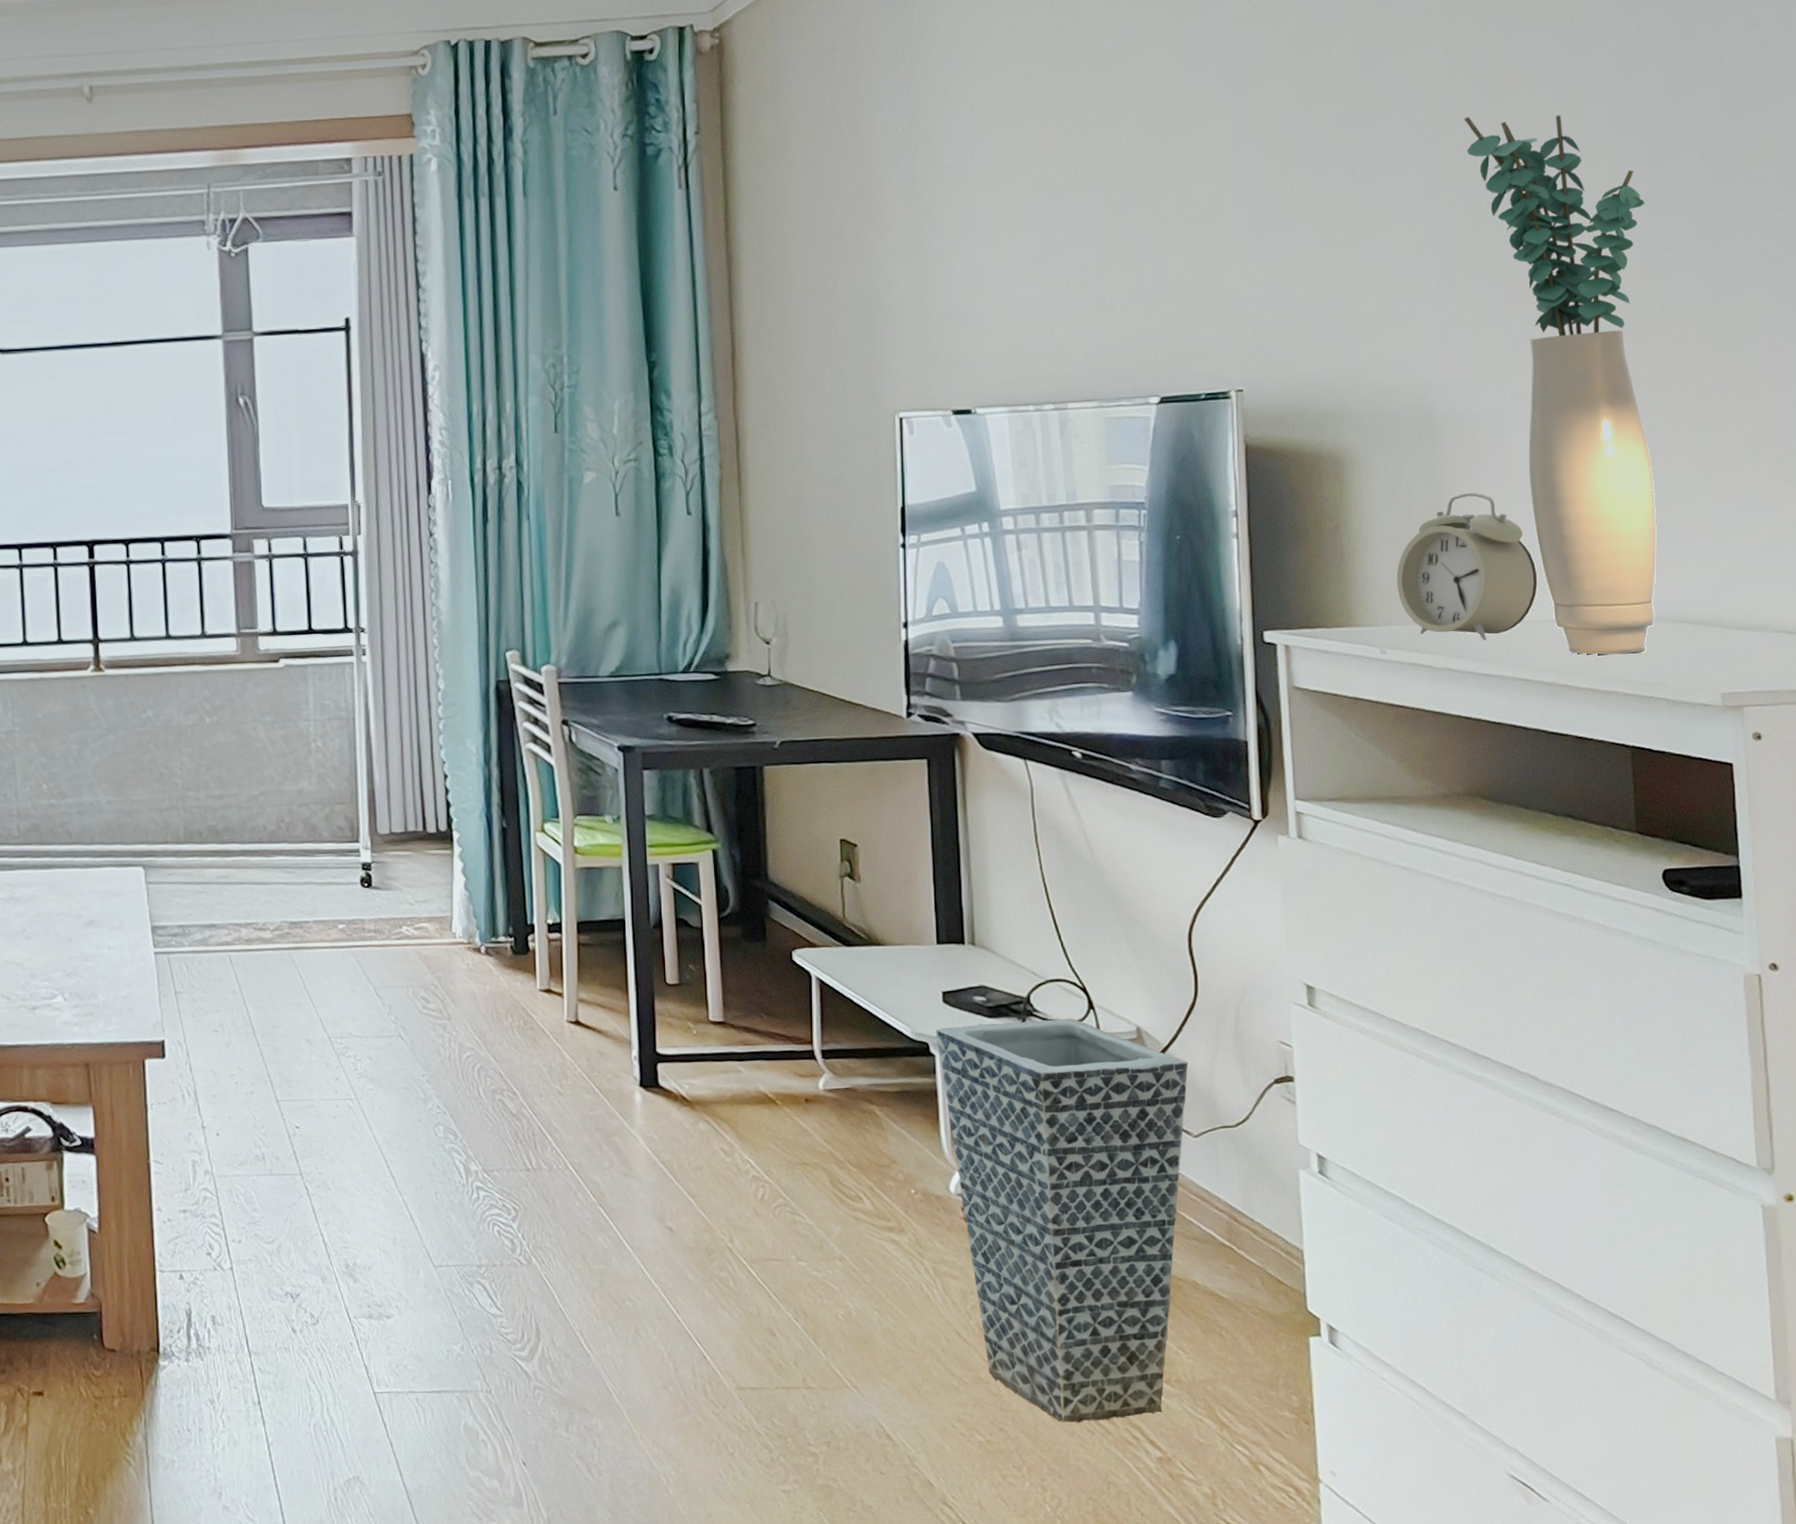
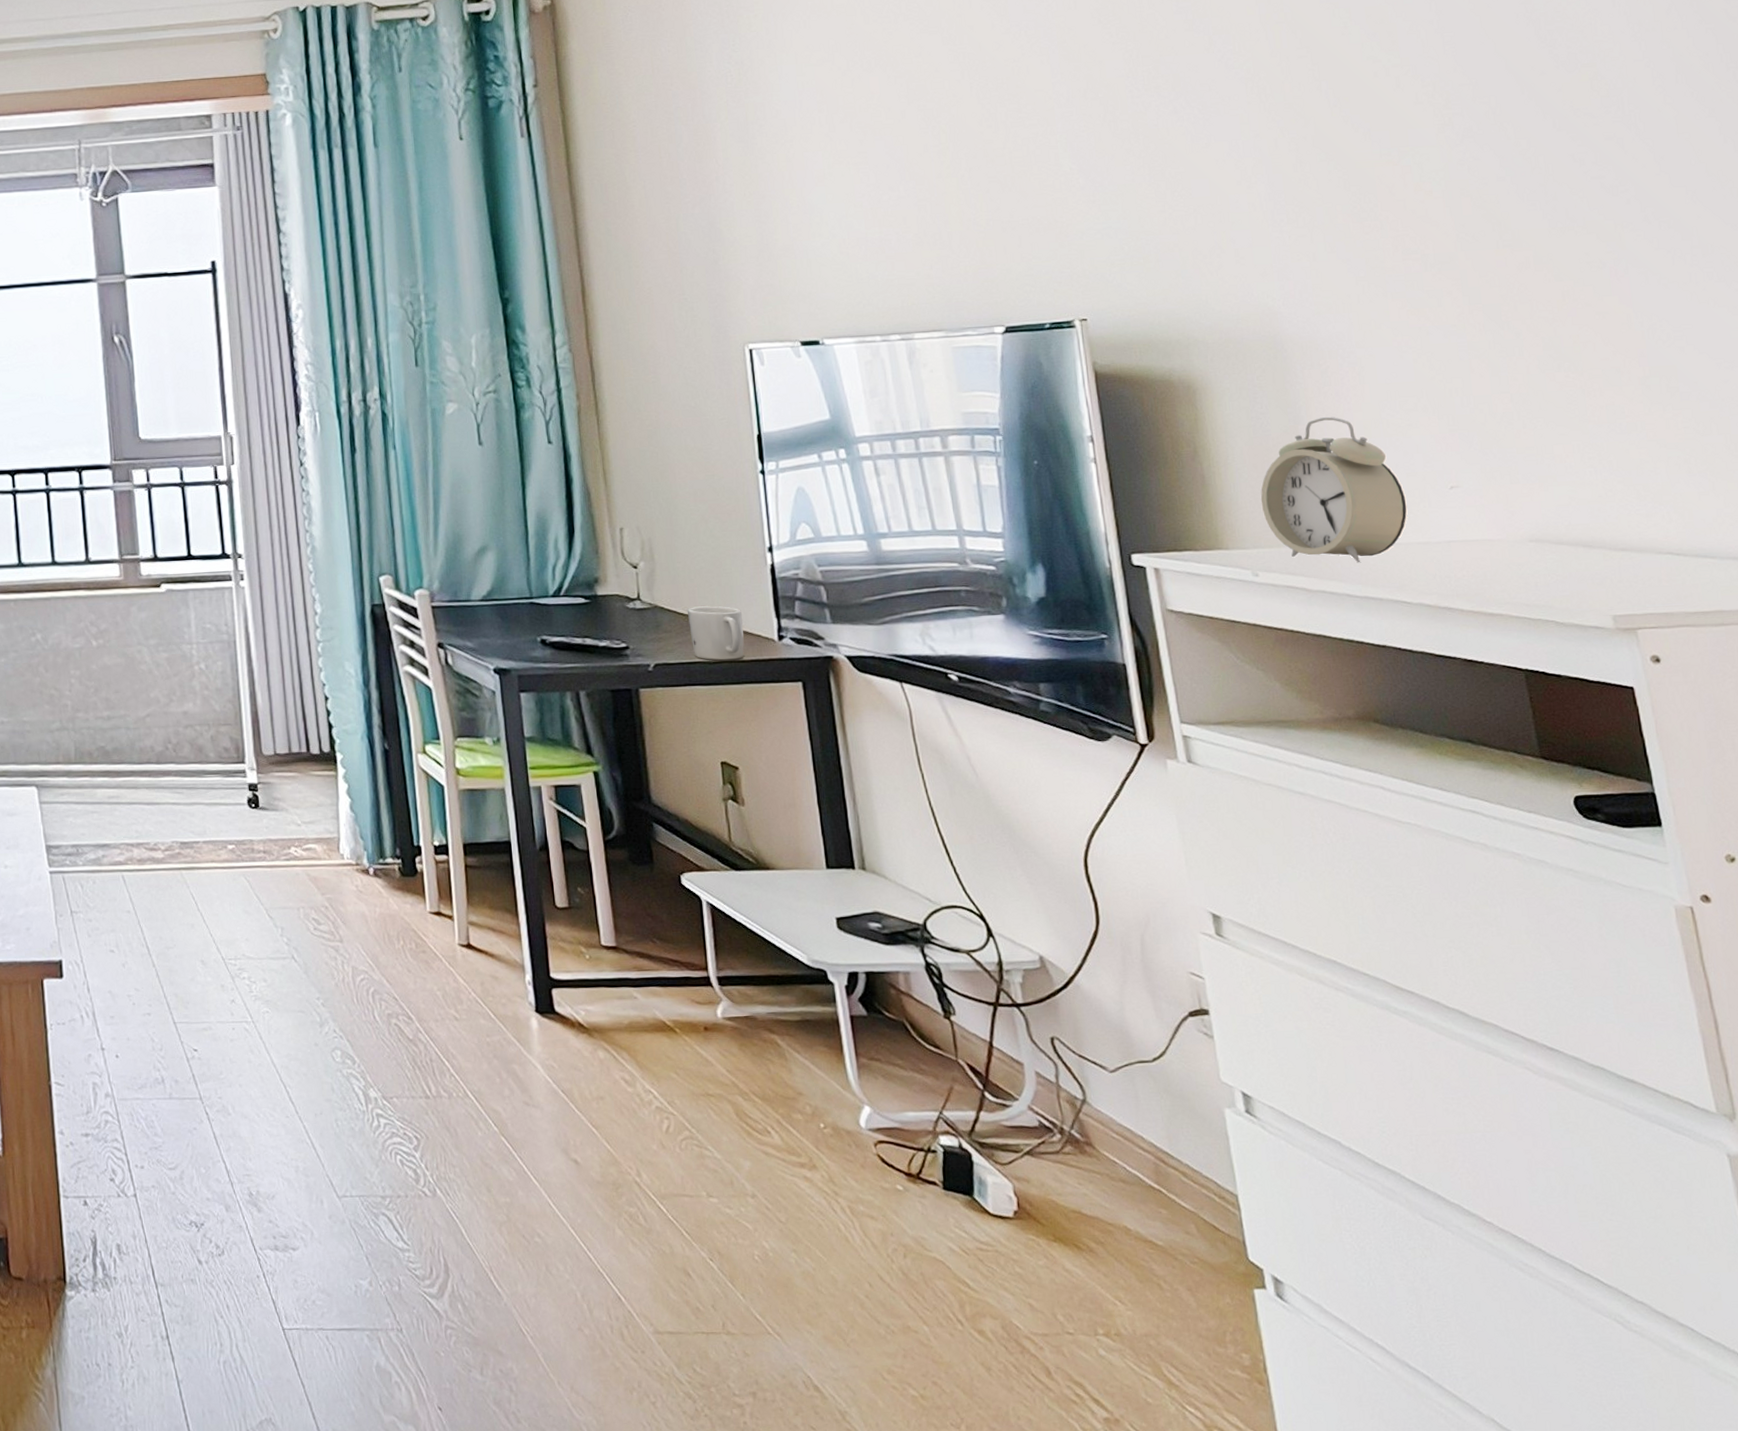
mug: none [817,682,873,739] -> present [687,606,745,662]
vase: present [936,1018,1188,1423] -> none [833,946,1105,1378]
vase: present [1464,115,1656,655] -> none [1280,54,1532,577]

